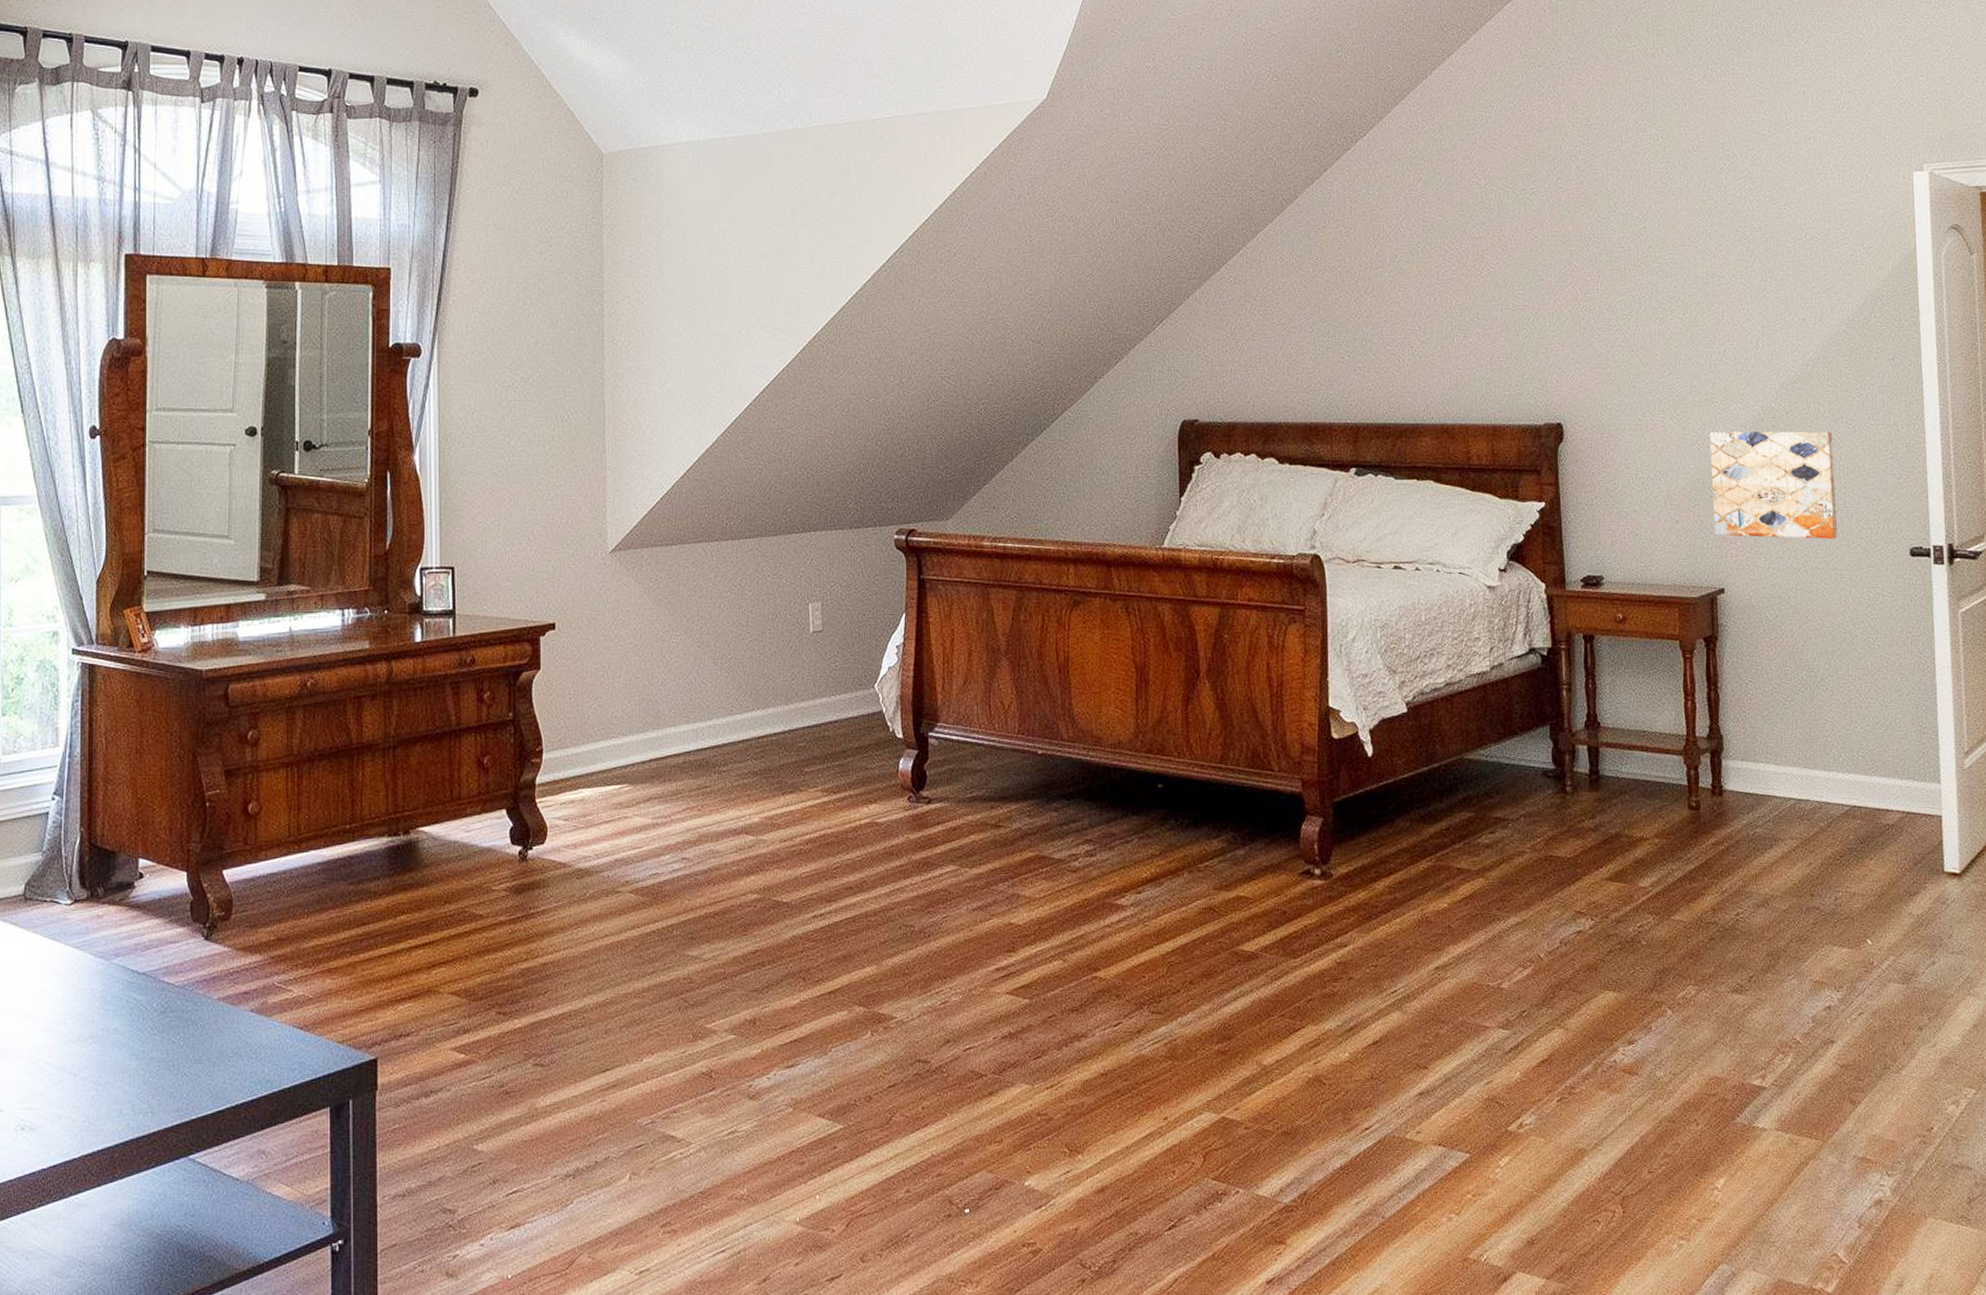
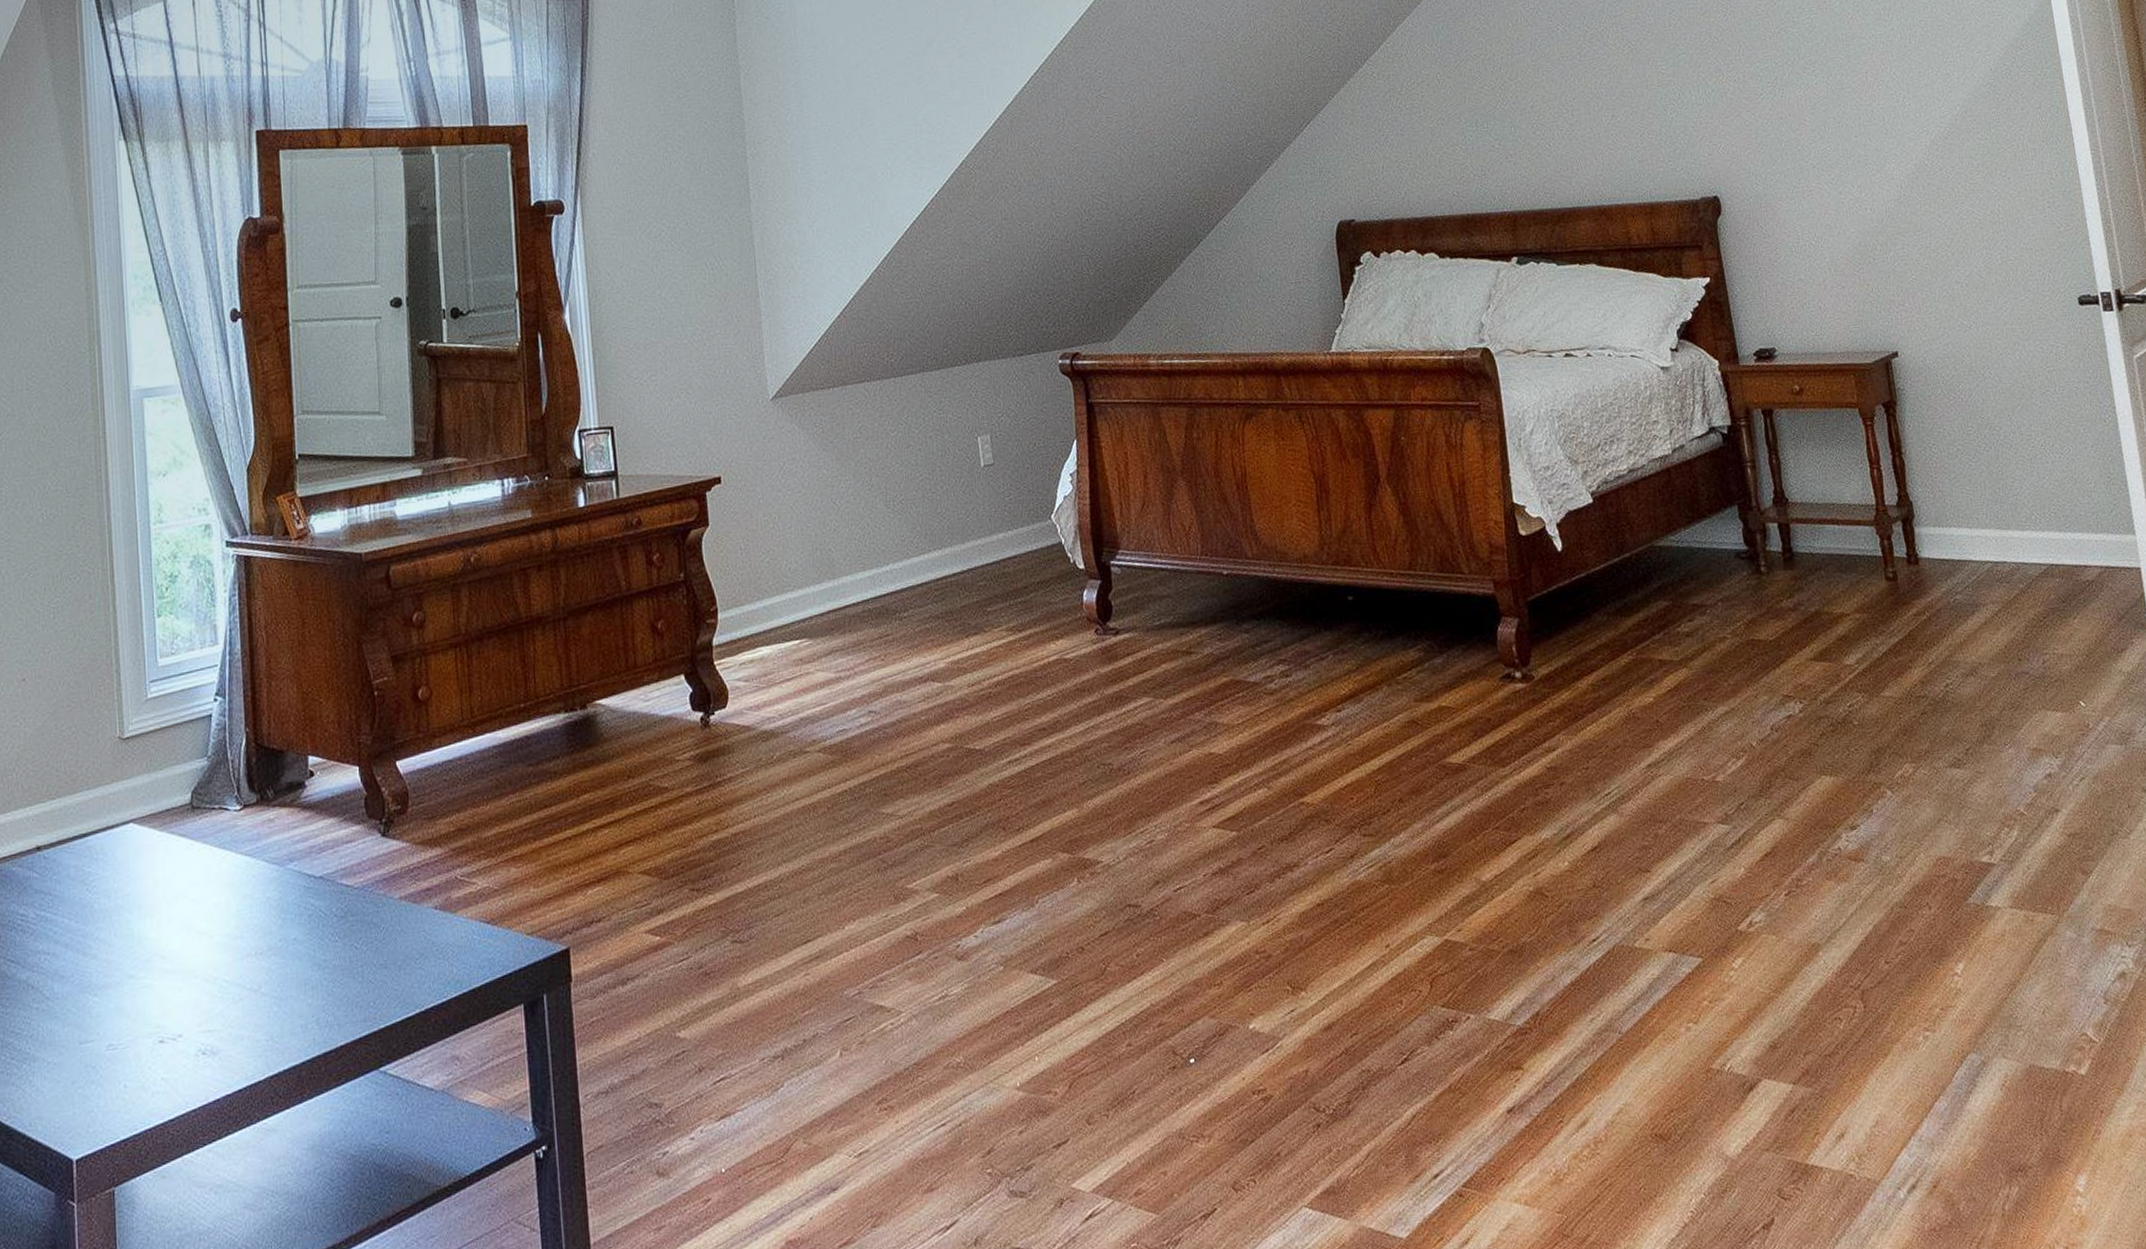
wall art: present [1709,431,1838,539] -> none [1866,184,2005,299]

